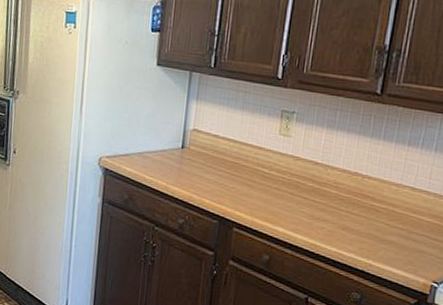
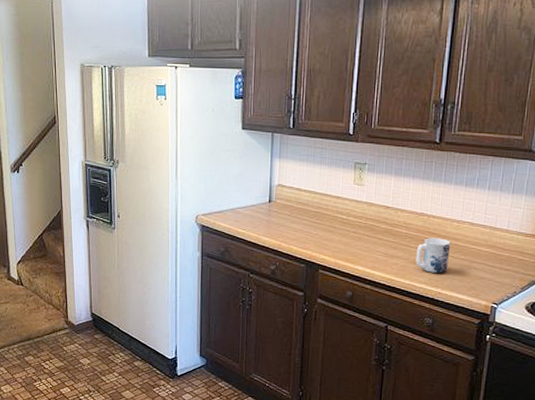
mug: none [345,201,388,243] -> present [416,237,451,273]

